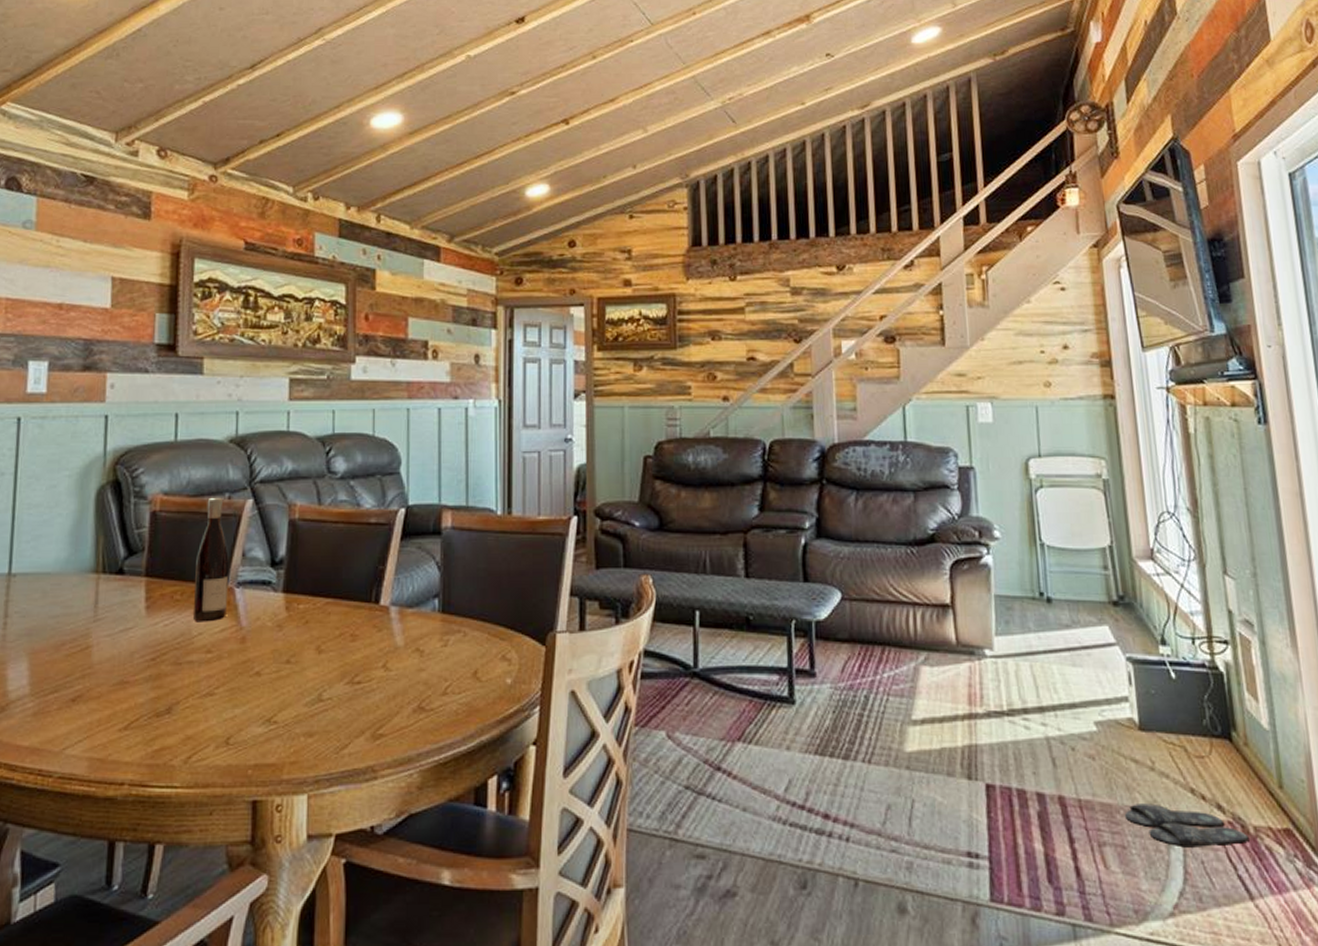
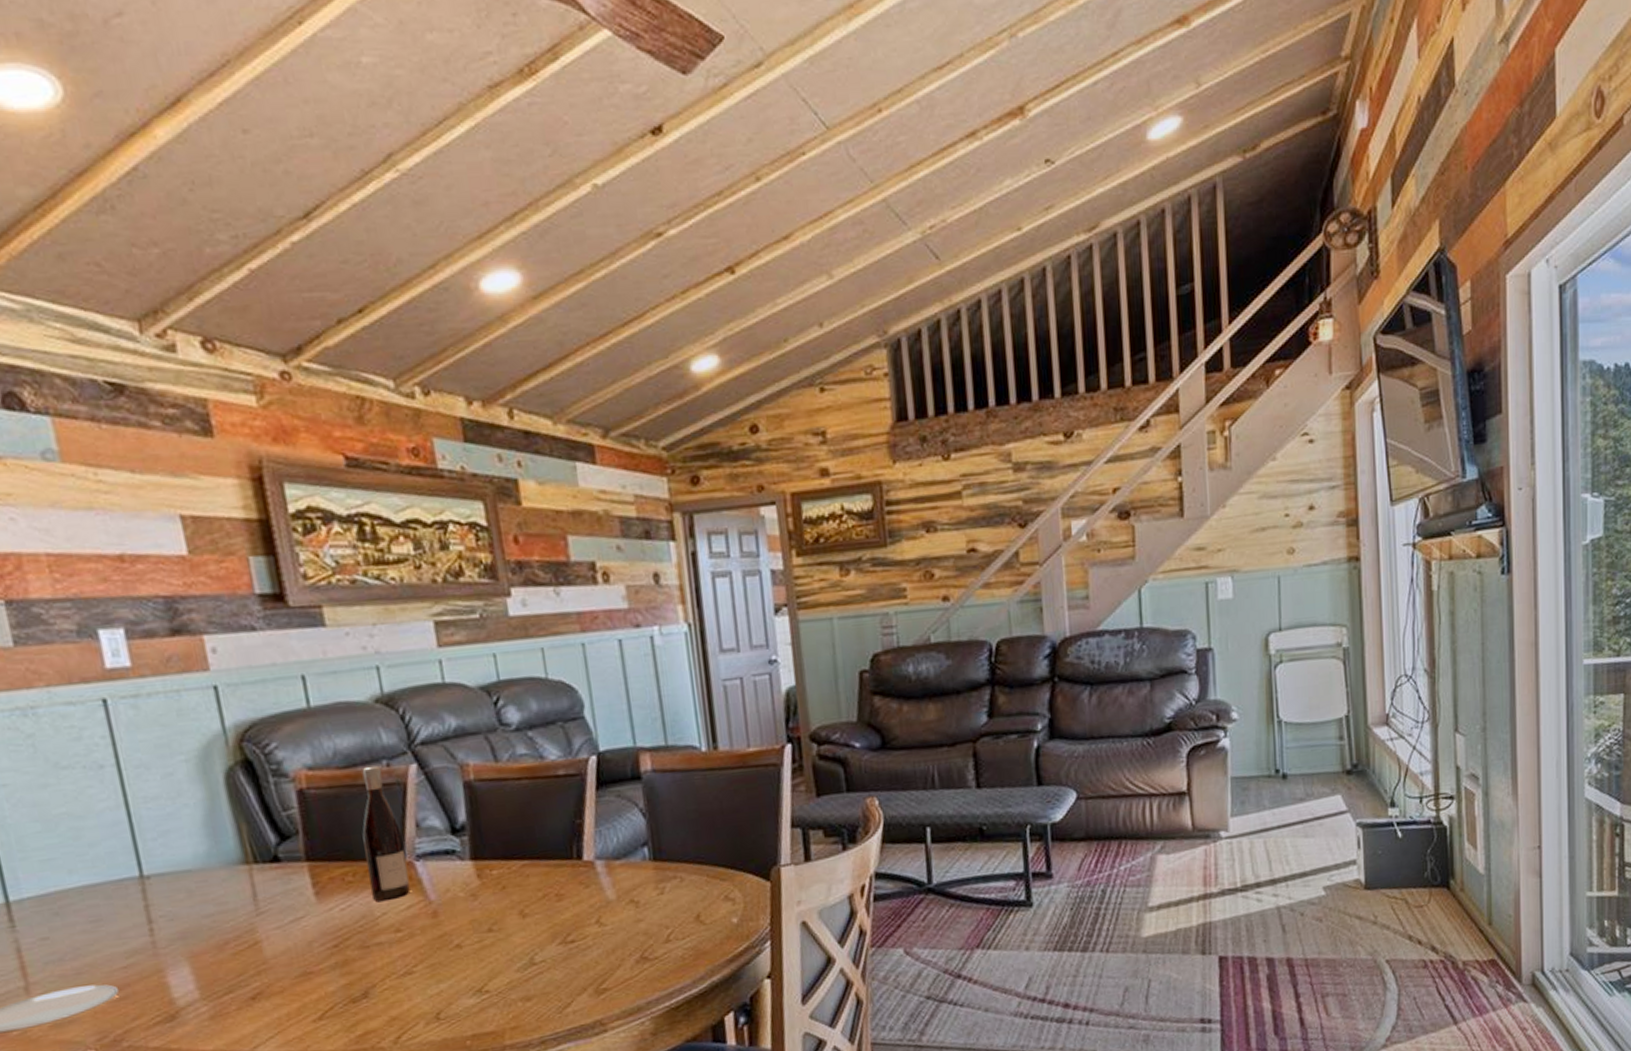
slippers: present [1124,803,1249,848] -> none [1347,953,1458,988]

